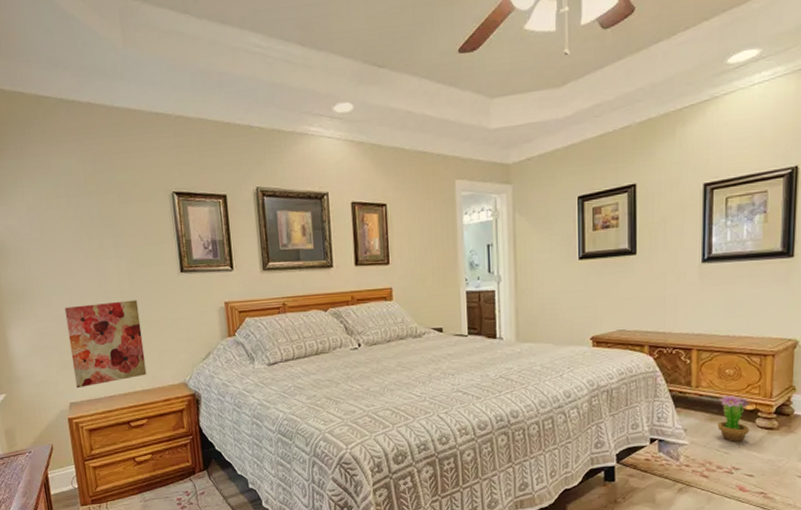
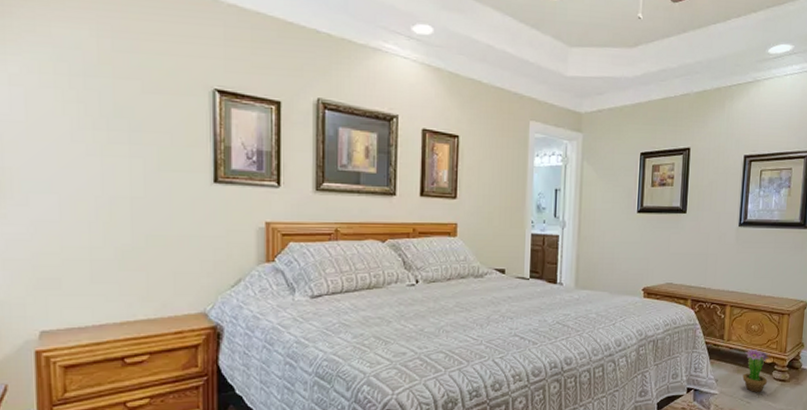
wall art: present [64,300,147,388] -> none [48,209,155,312]

